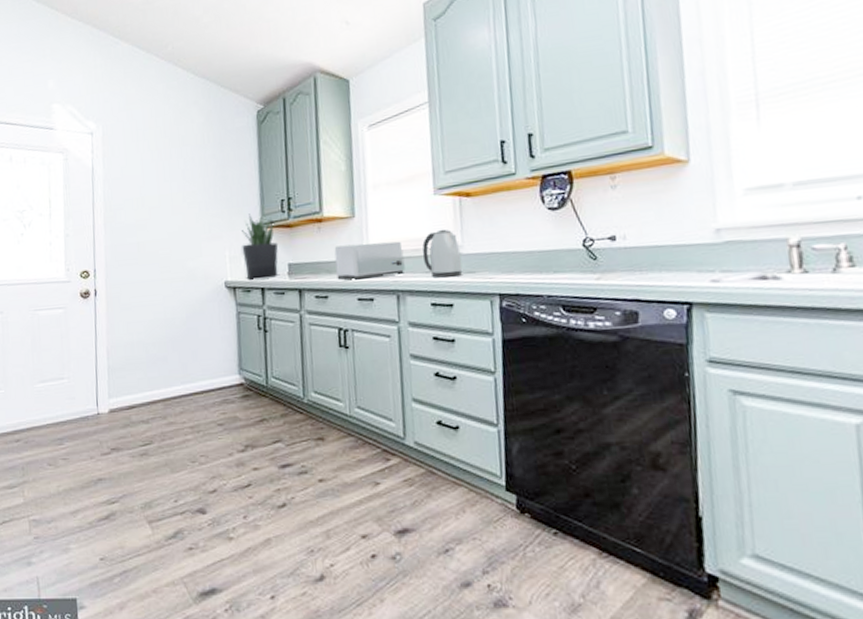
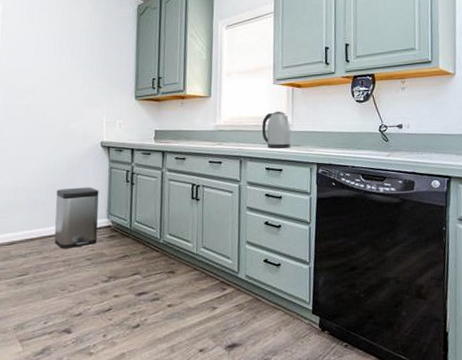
pedal bin: none [177,337,229,413] -> present [54,187,99,249]
planter: present [242,213,279,280] -> none [117,87,148,142]
toaster: present [334,241,404,280] -> none [193,118,247,146]

